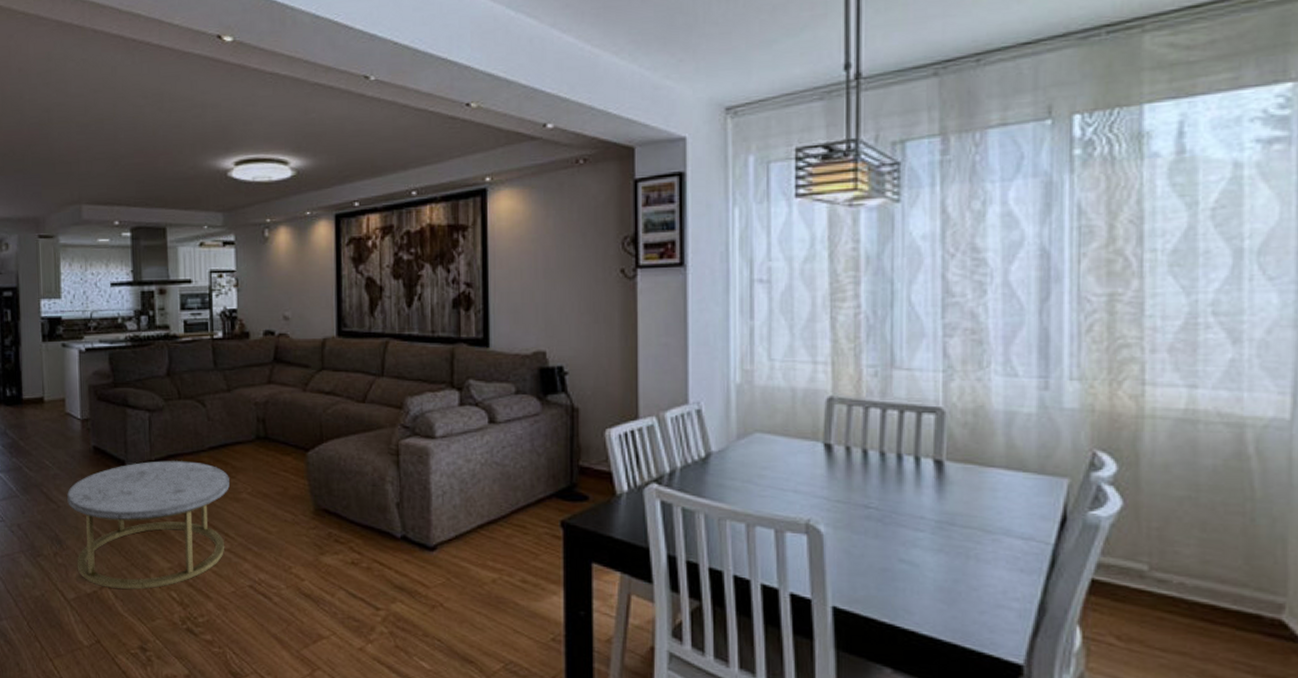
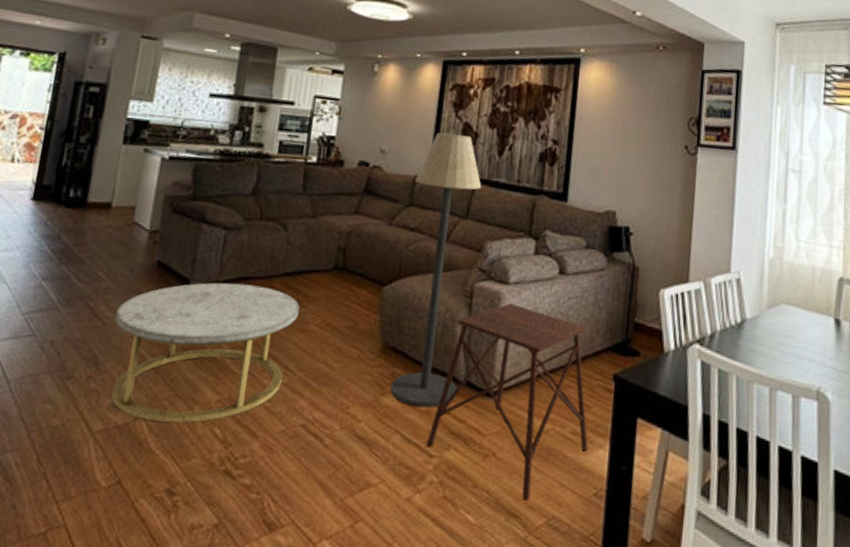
floor lamp: none [324,291,395,564] -> present [390,133,482,408]
side table: none [371,458,540,647] -> present [426,303,588,501]

